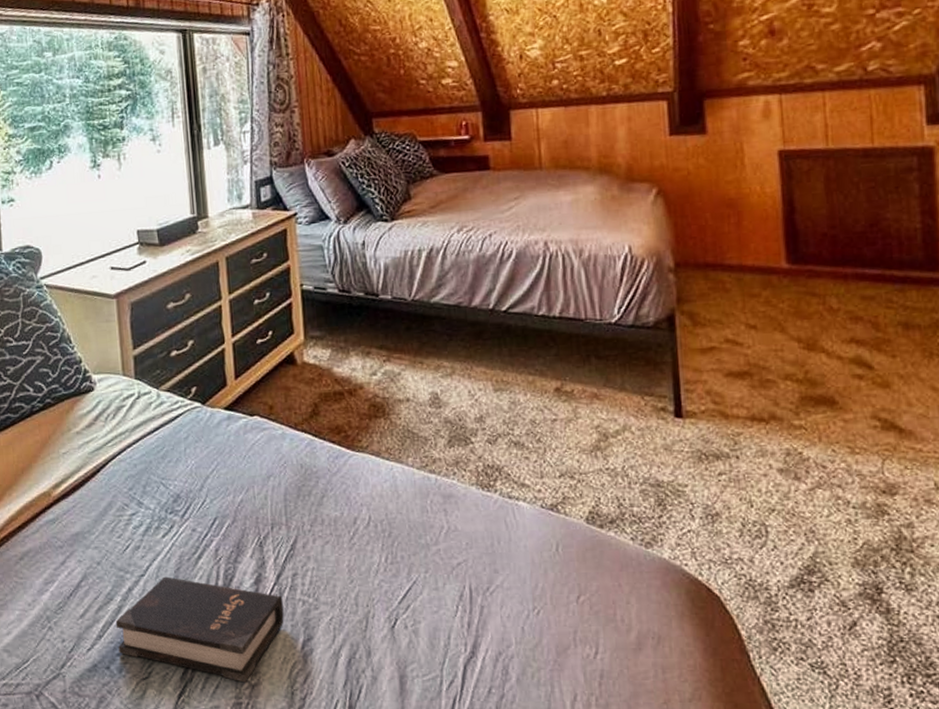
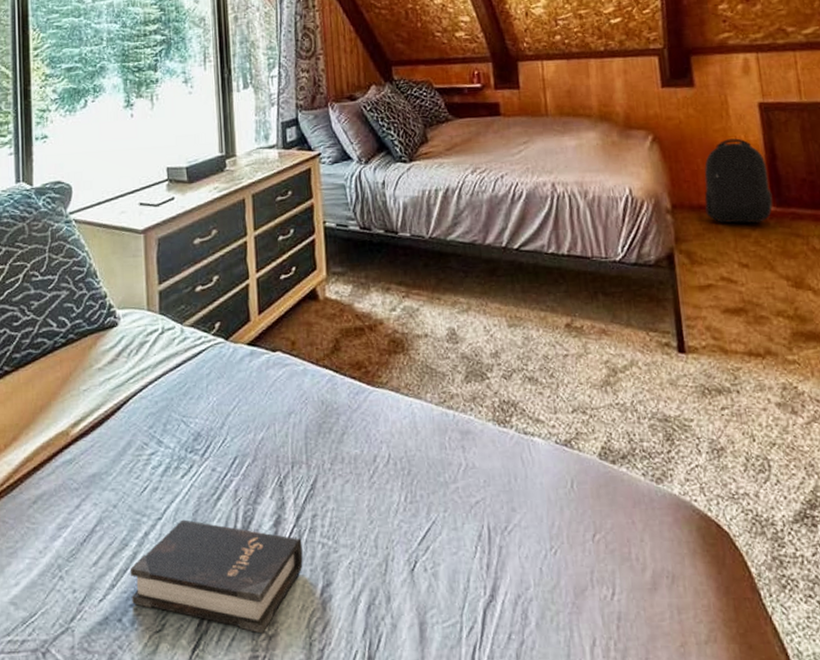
backpack: none [711,190,788,282] -> present [704,138,773,224]

